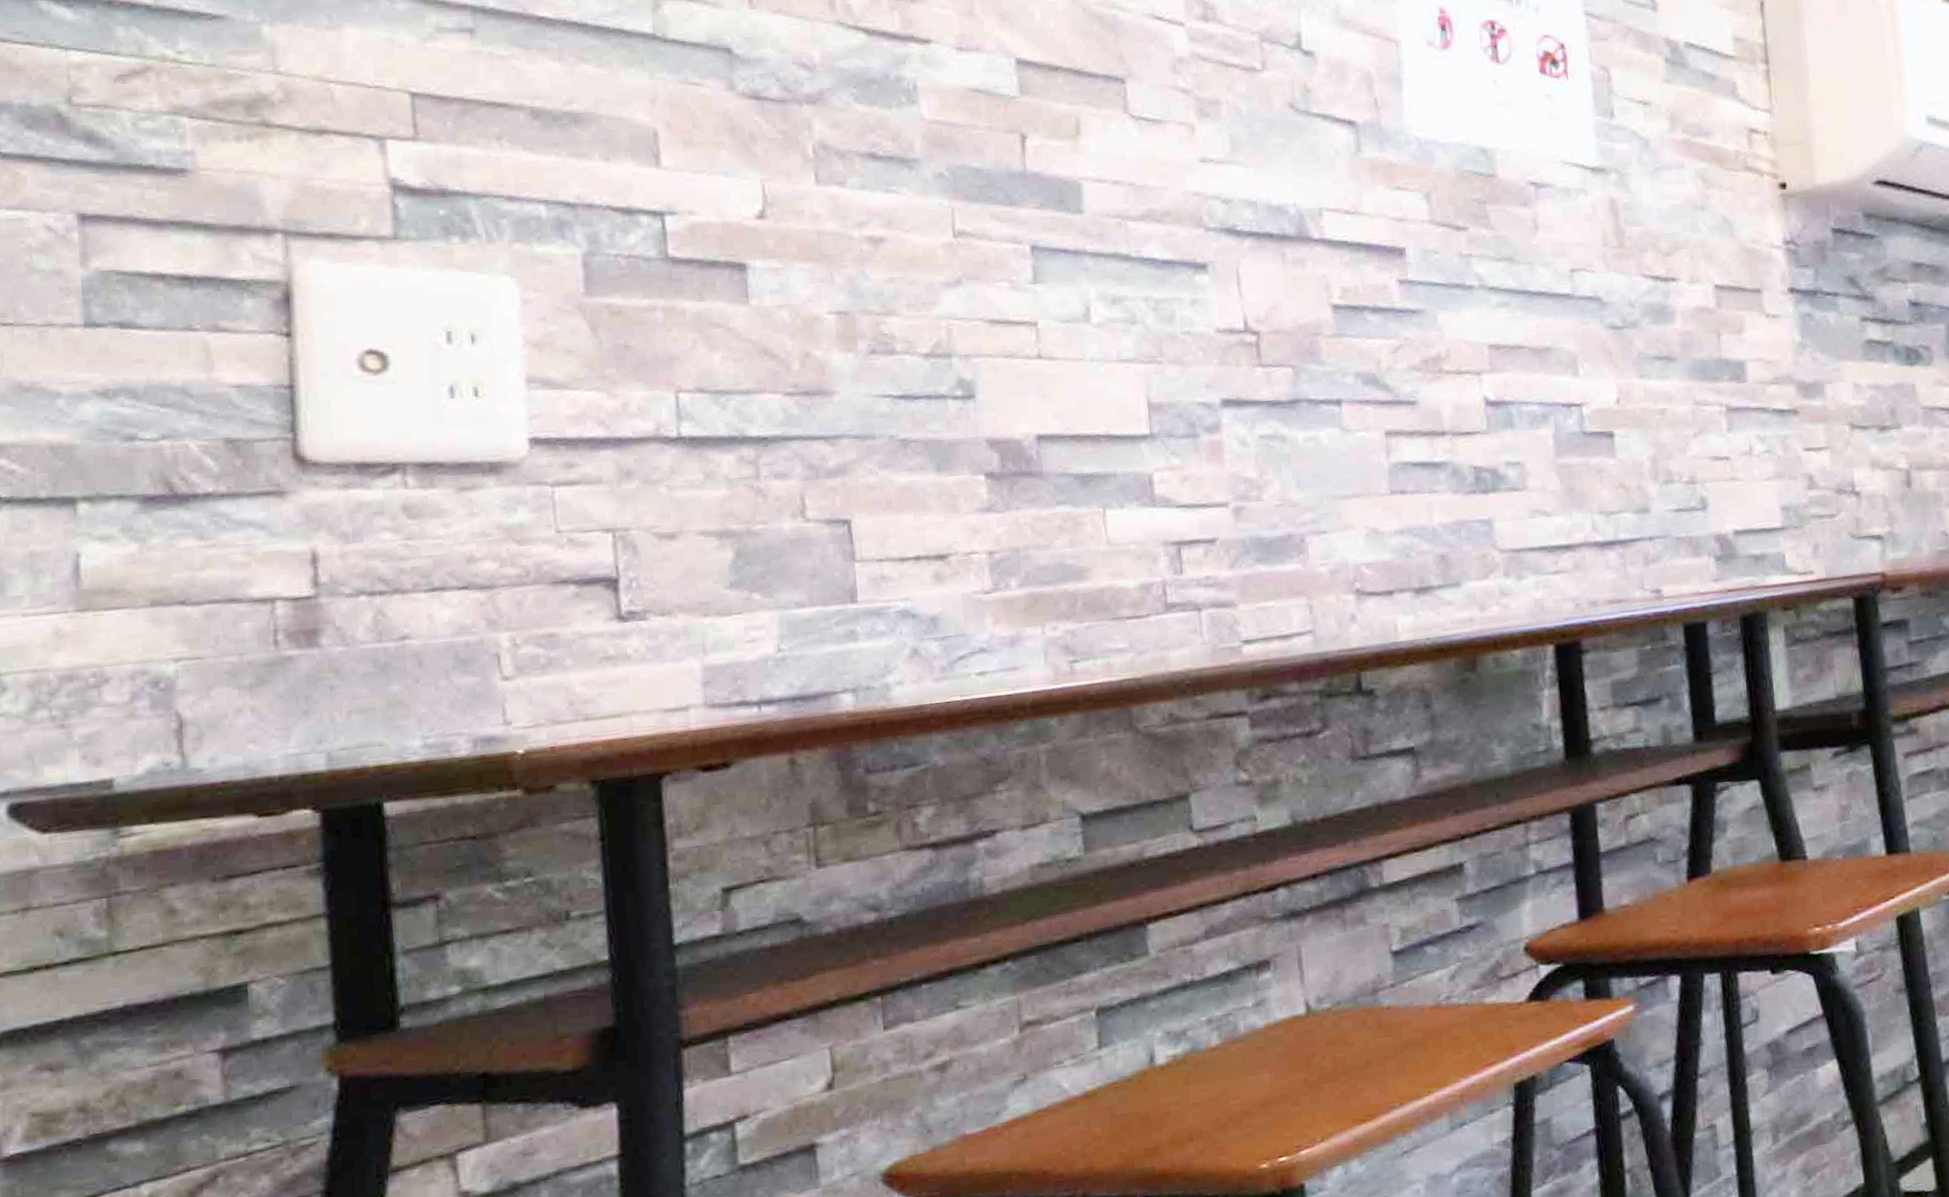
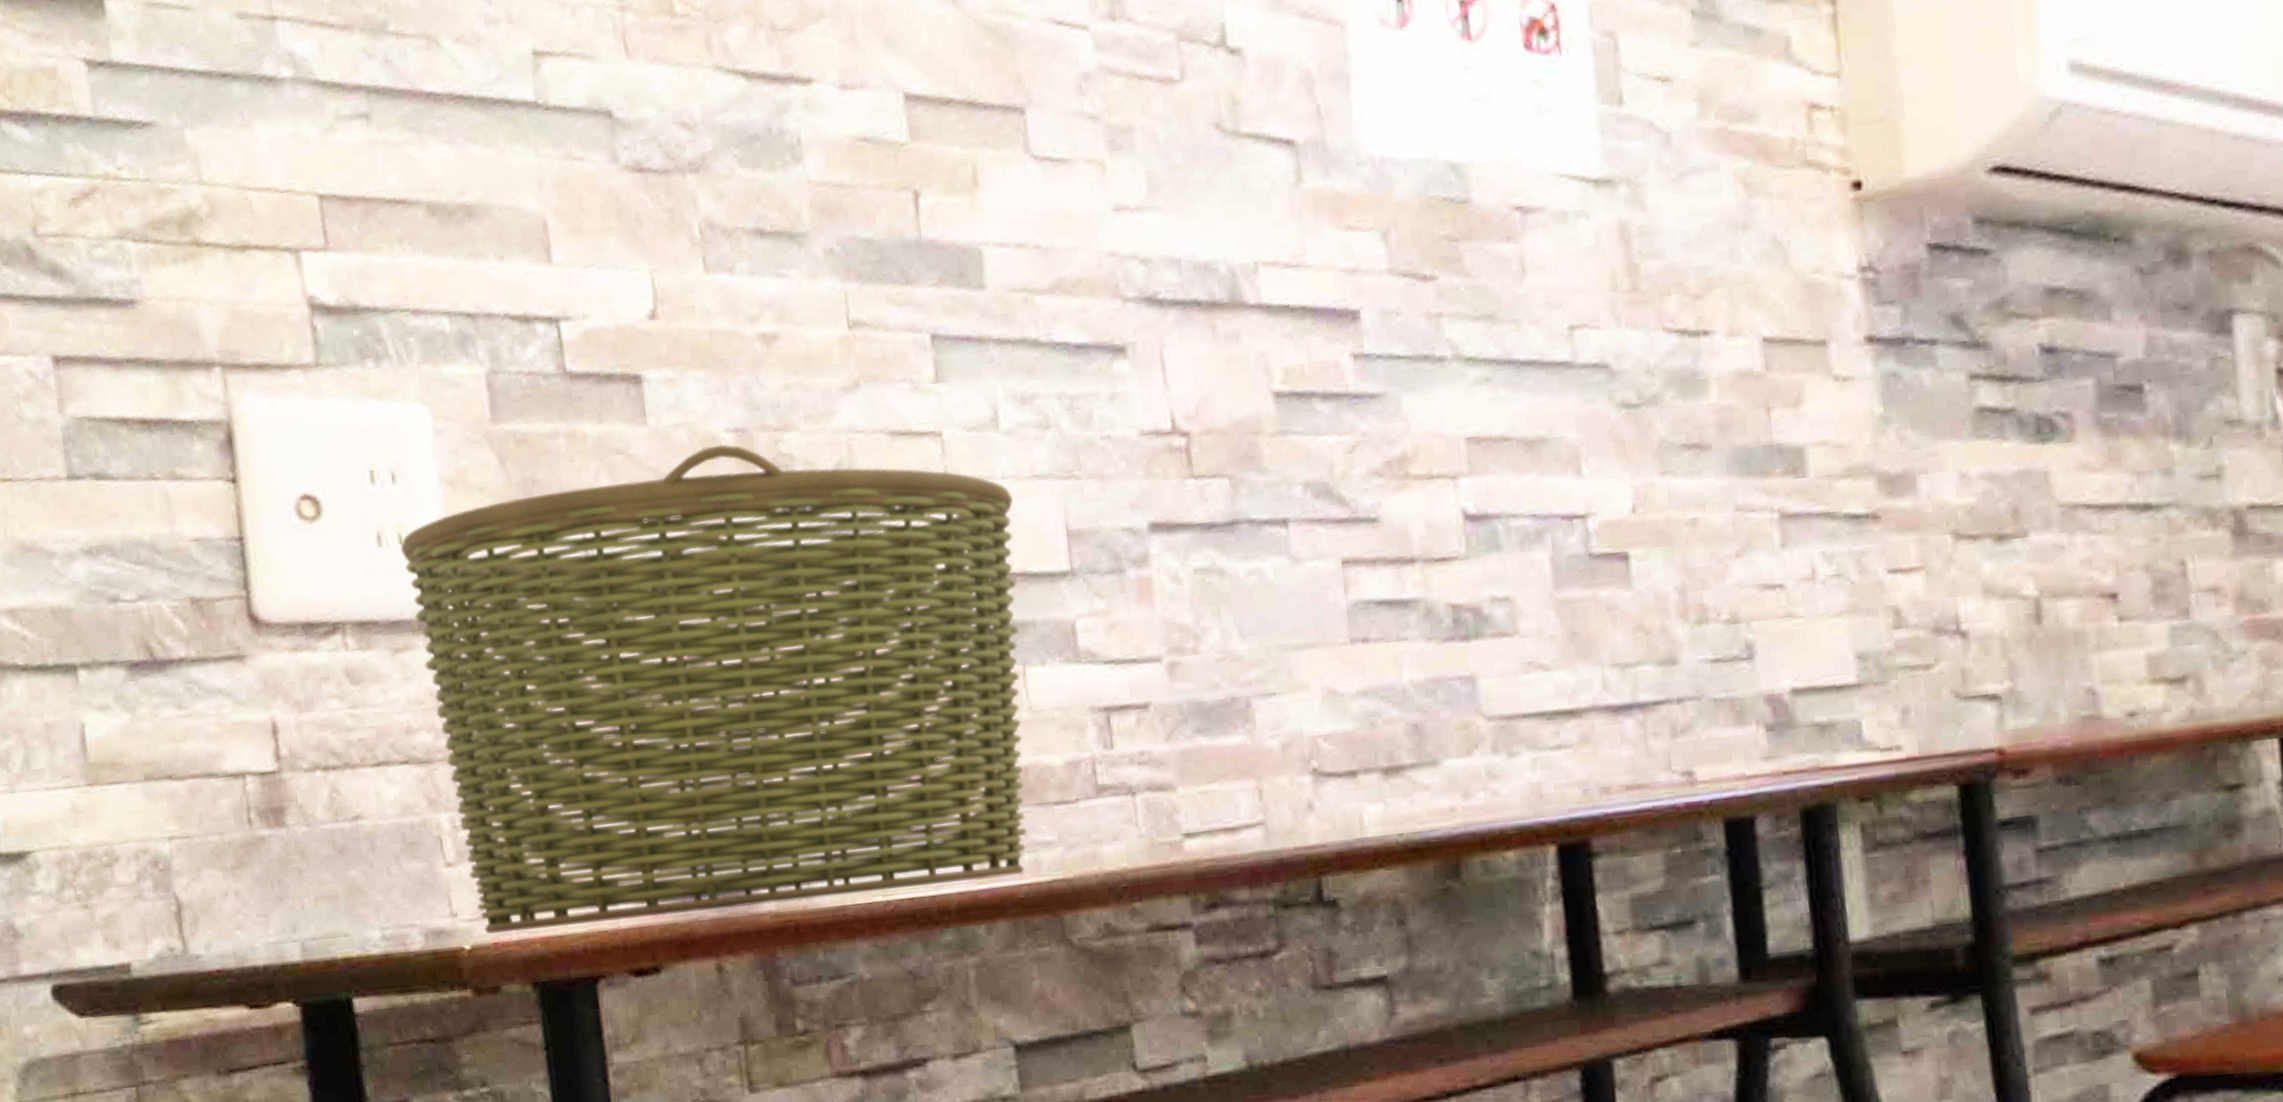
basket: none [475,323,1102,739] -> present [400,443,1027,934]

